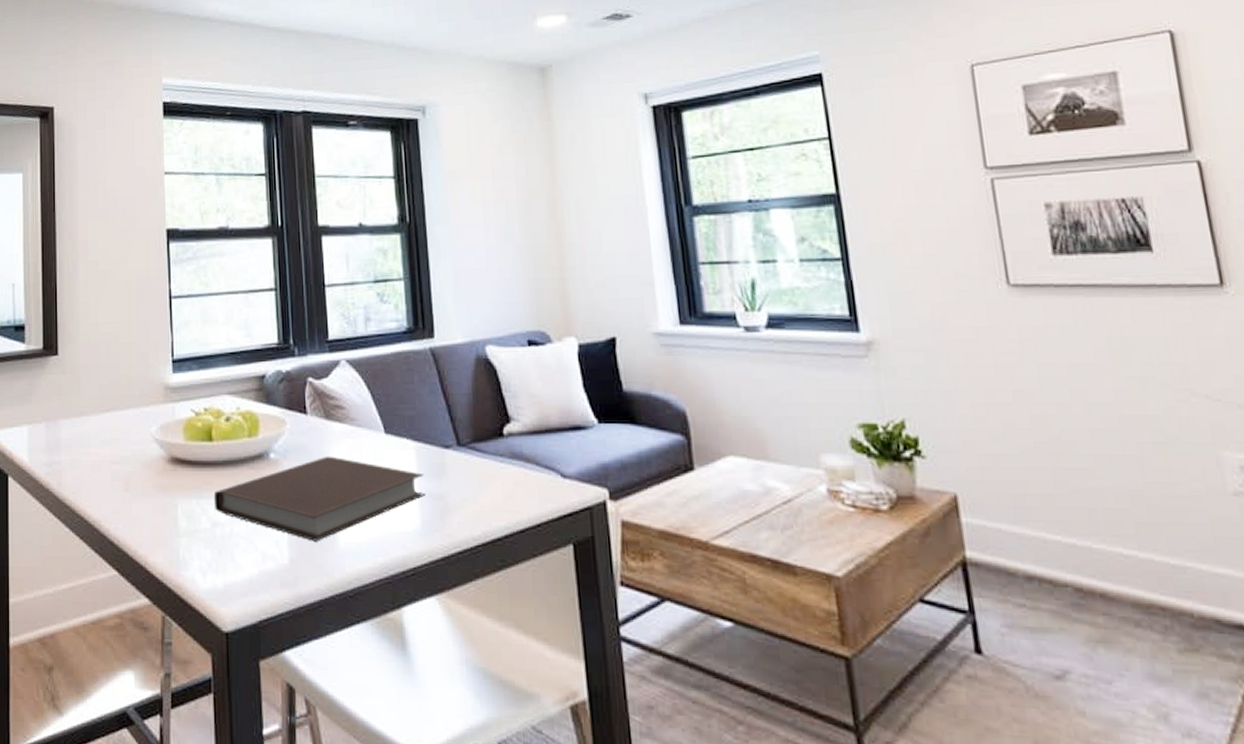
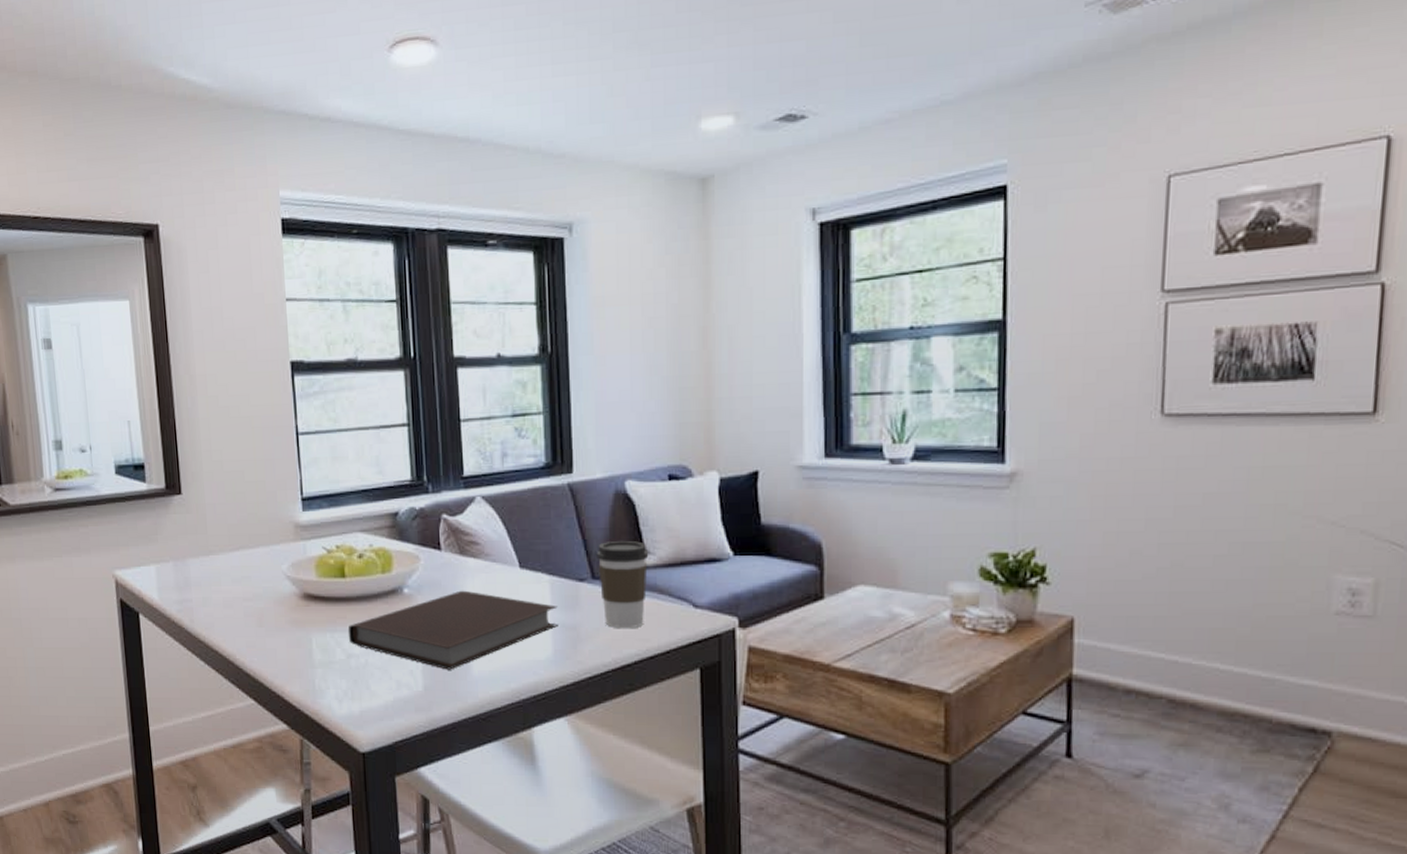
coffee cup: none [461,407,513,500] -> present [596,541,649,629]

